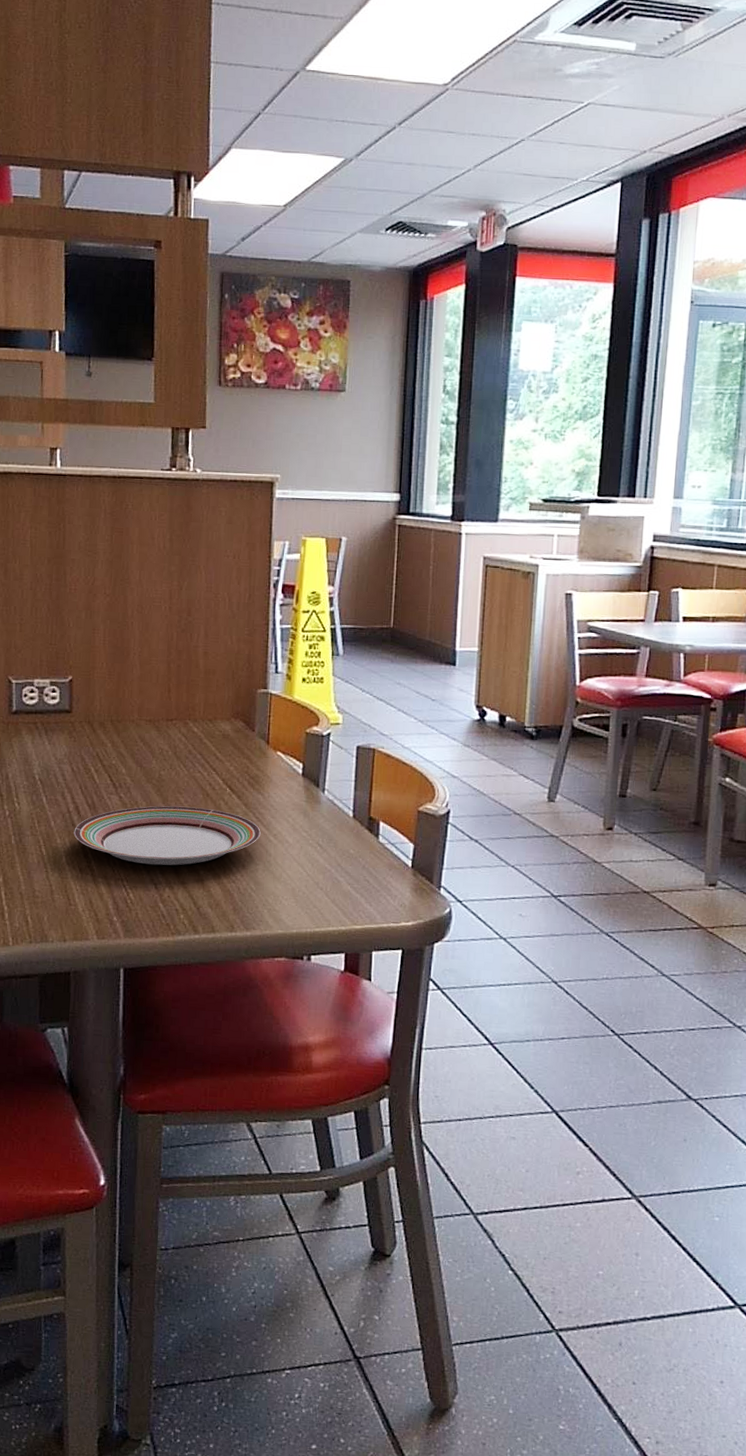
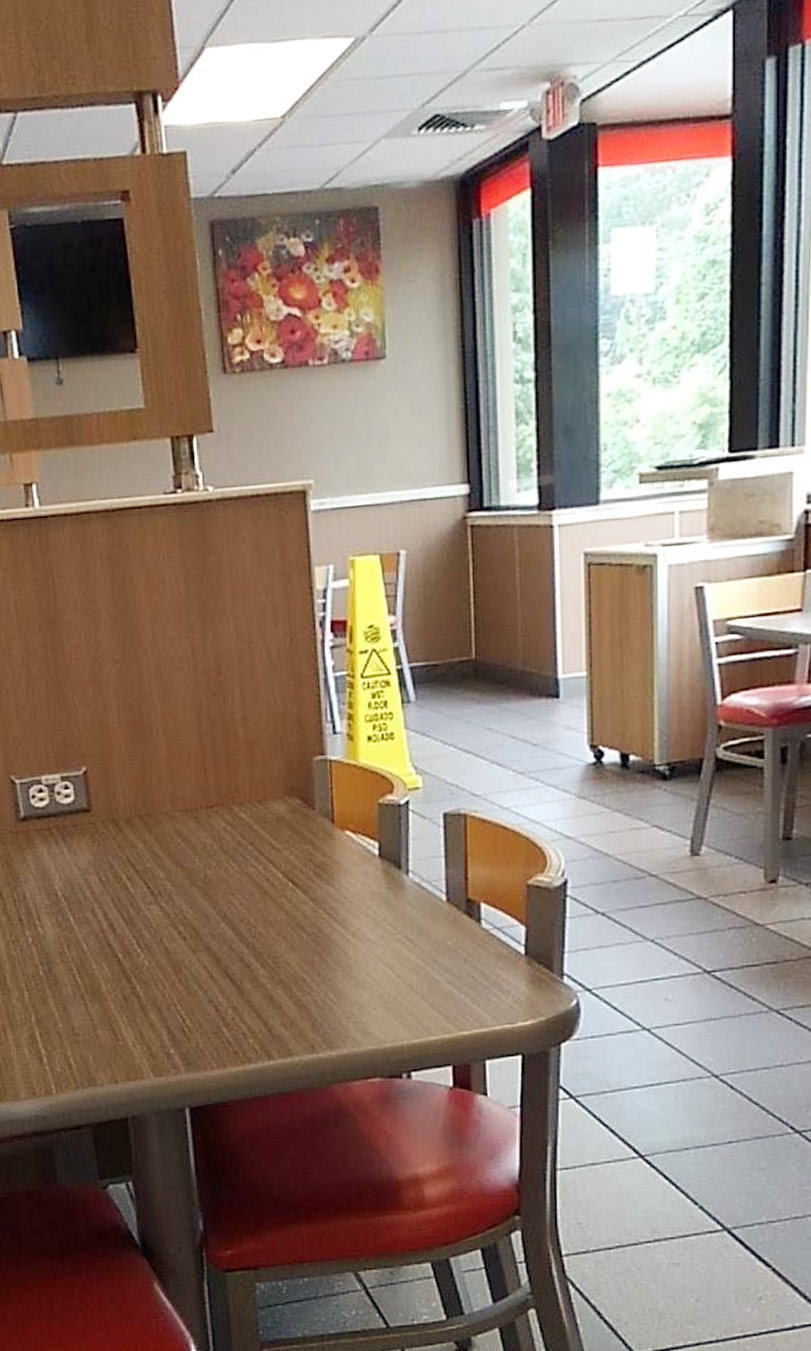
plate: present [74,806,261,866] -> none [111,909,336,984]

